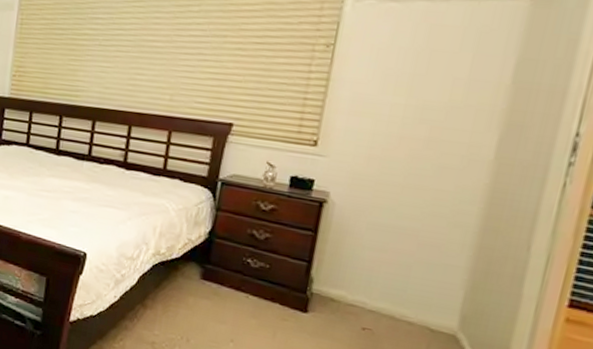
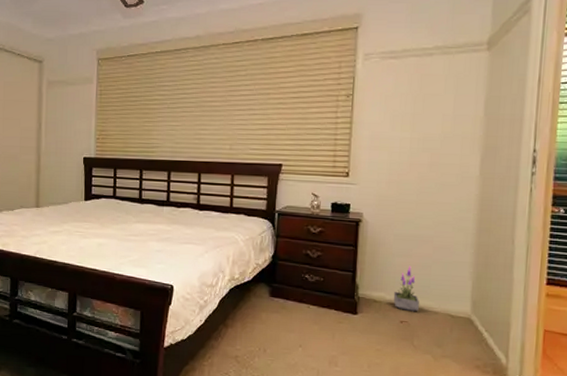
potted plant: none [356,262,391,319] -> present [393,265,419,312]

